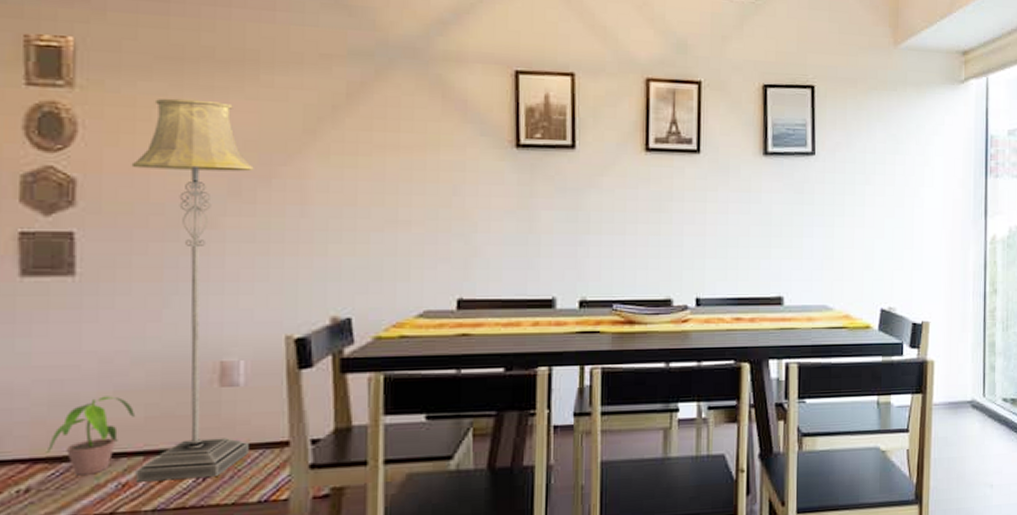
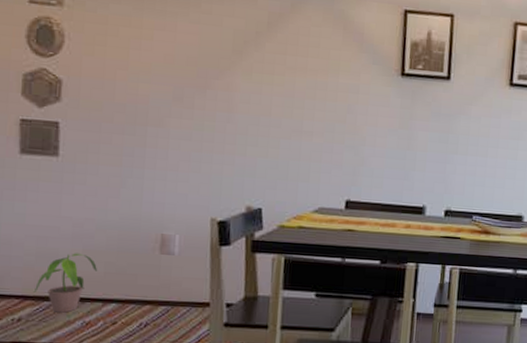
floor lamp: present [131,98,254,482] -> none [96,18,193,325]

